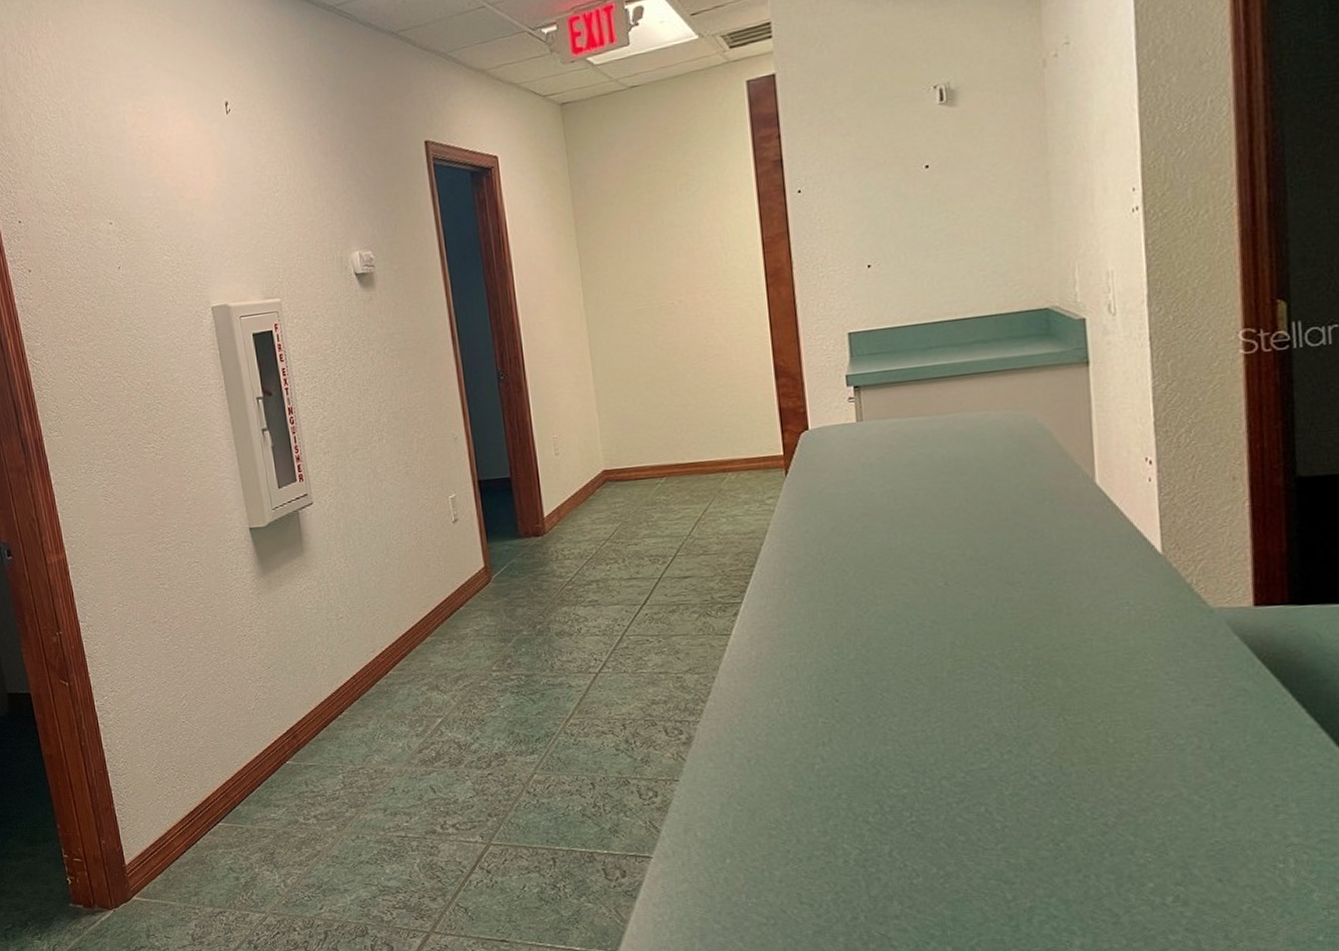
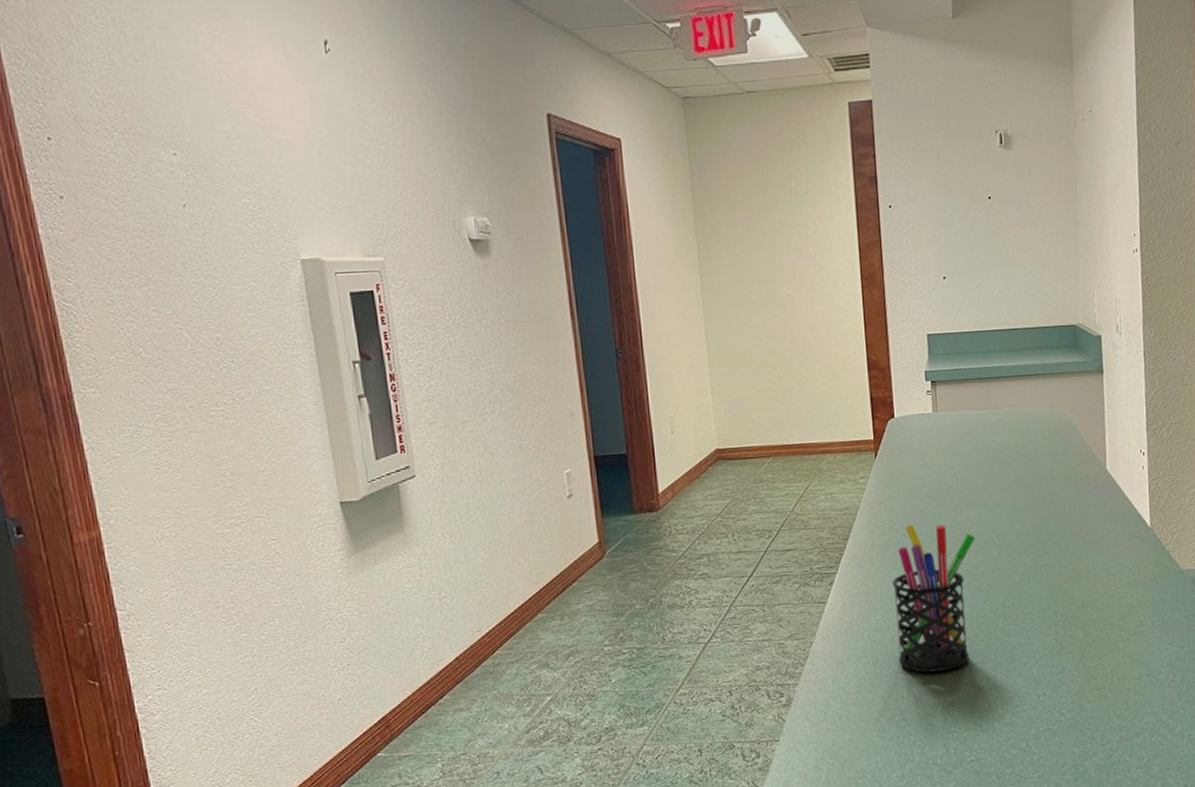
pen holder: none [809,549,915,718] -> present [893,524,976,673]

